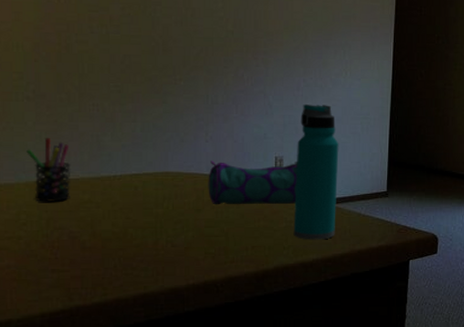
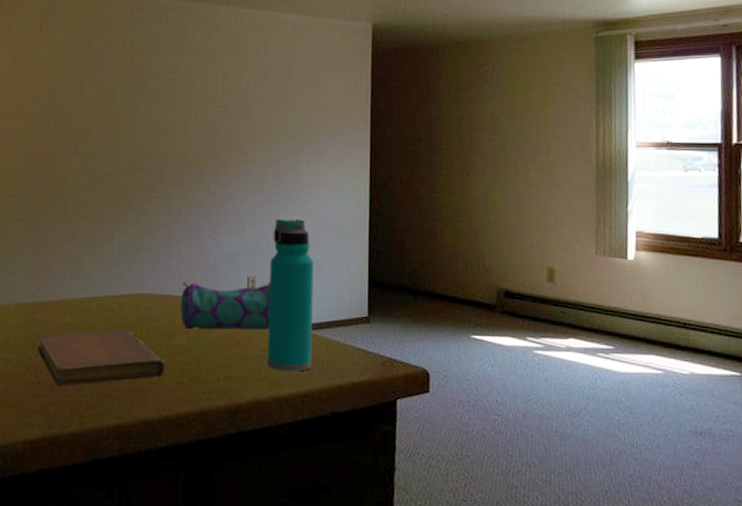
pen holder: present [26,138,71,202] -> none [17,259,55,324]
notebook: none [53,206,193,261] -> present [37,329,166,386]

